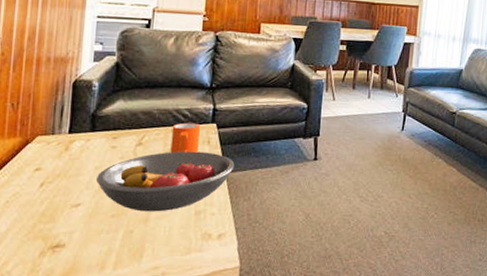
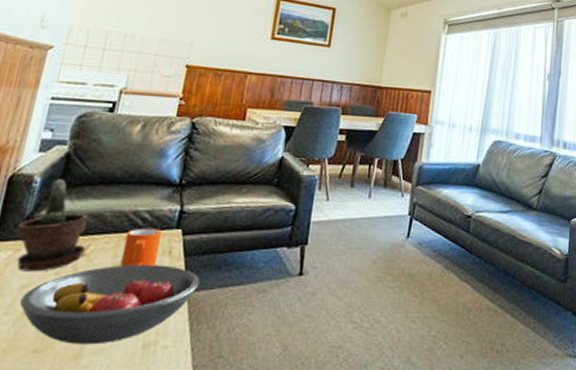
potted plant: none [85,83,142,157] -> present [17,179,88,272]

